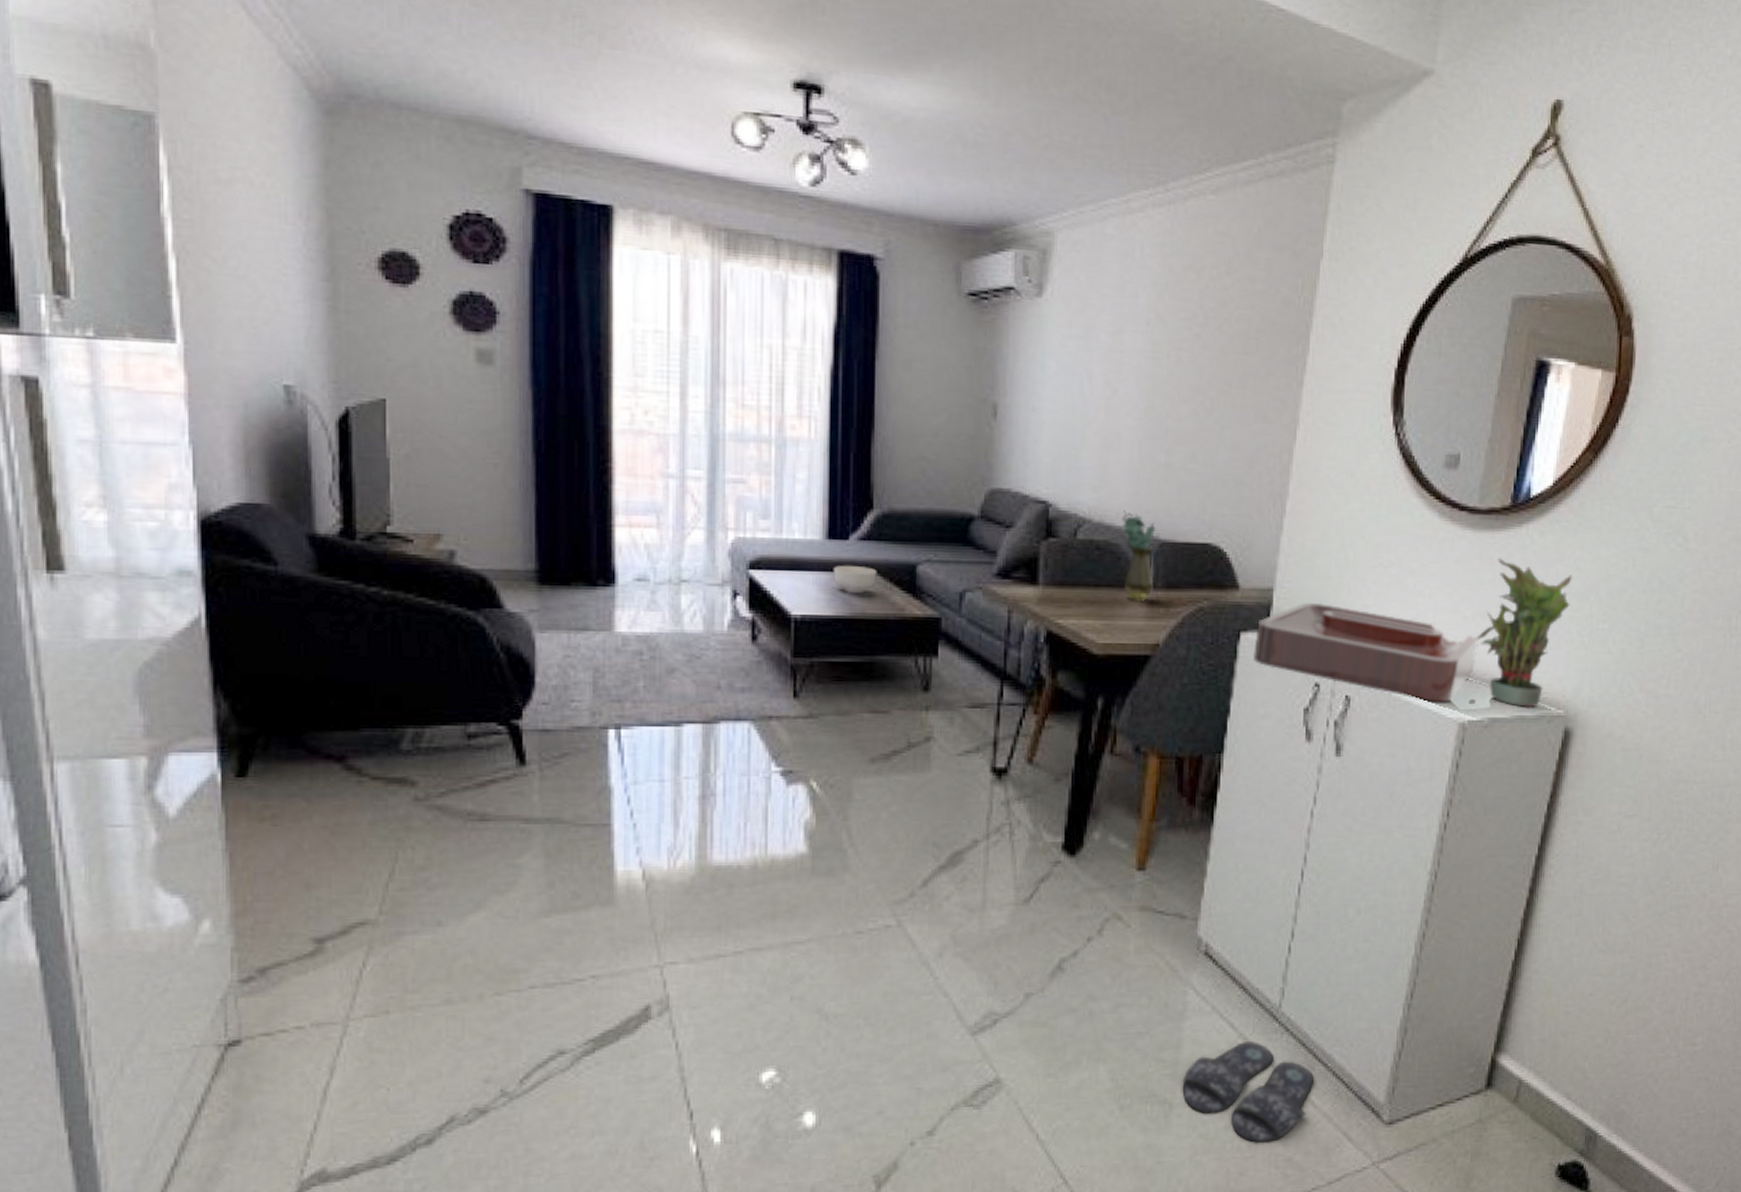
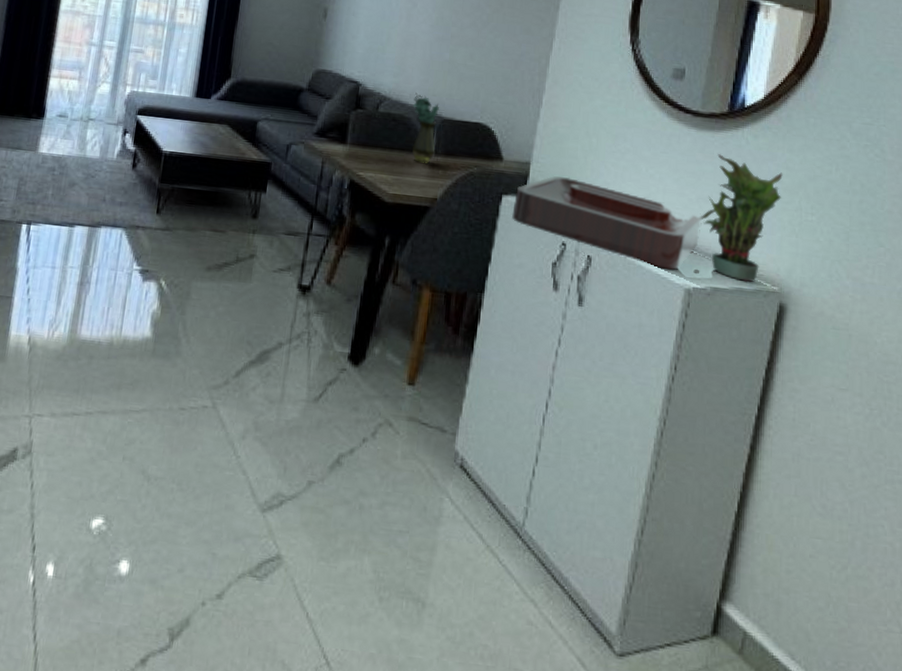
bowl: present [833,565,877,593] -> none [196,117,229,139]
slippers: present [1182,1041,1315,1143] -> none [434,553,552,656]

